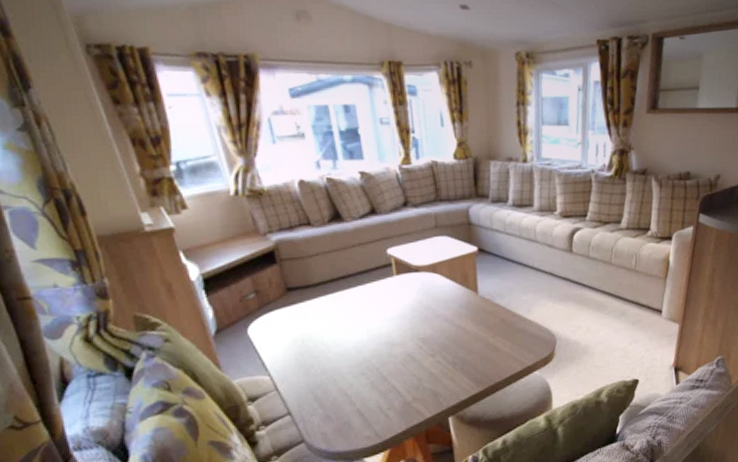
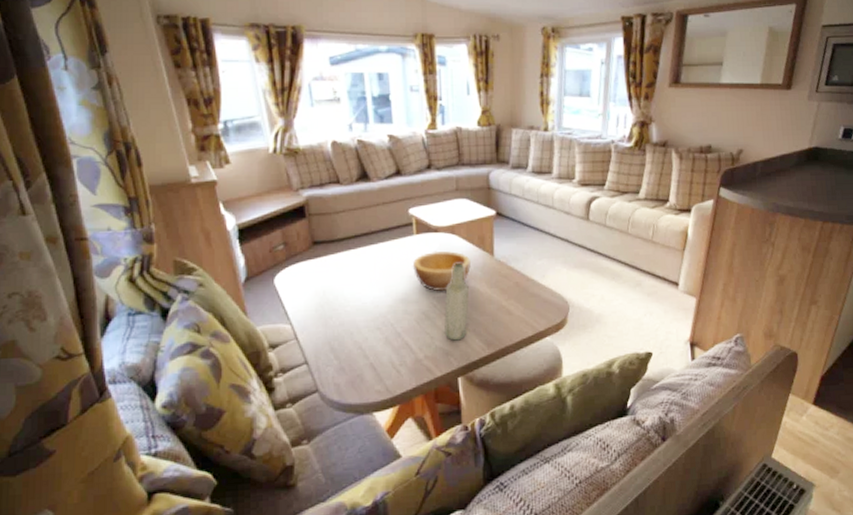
bowl: none [394,291,455,332] -> present [412,250,471,291]
bottle: none [430,301,455,381] -> present [444,262,469,341]

